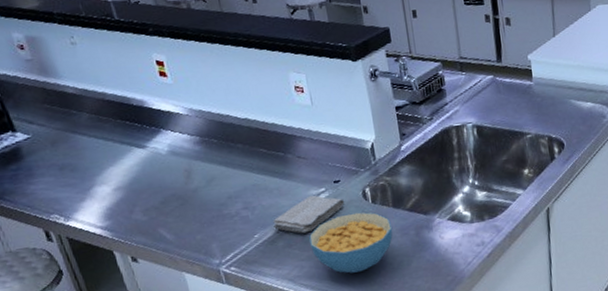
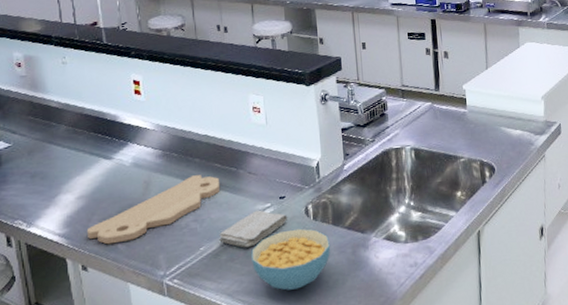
cutting board: none [130,161,269,236] -> present [86,175,221,245]

